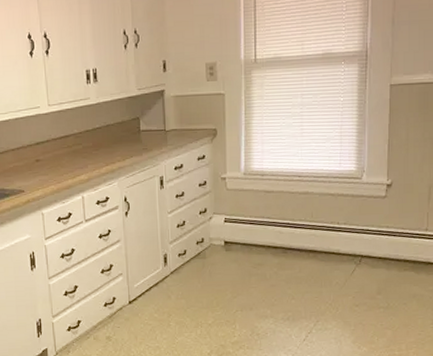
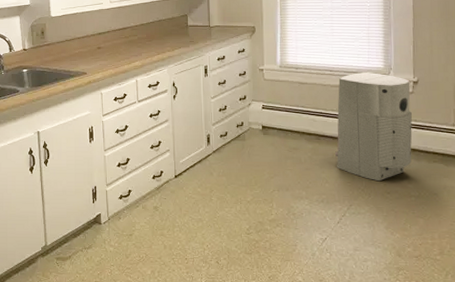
air purifier: none [302,175,384,294] -> present [335,71,412,182]

